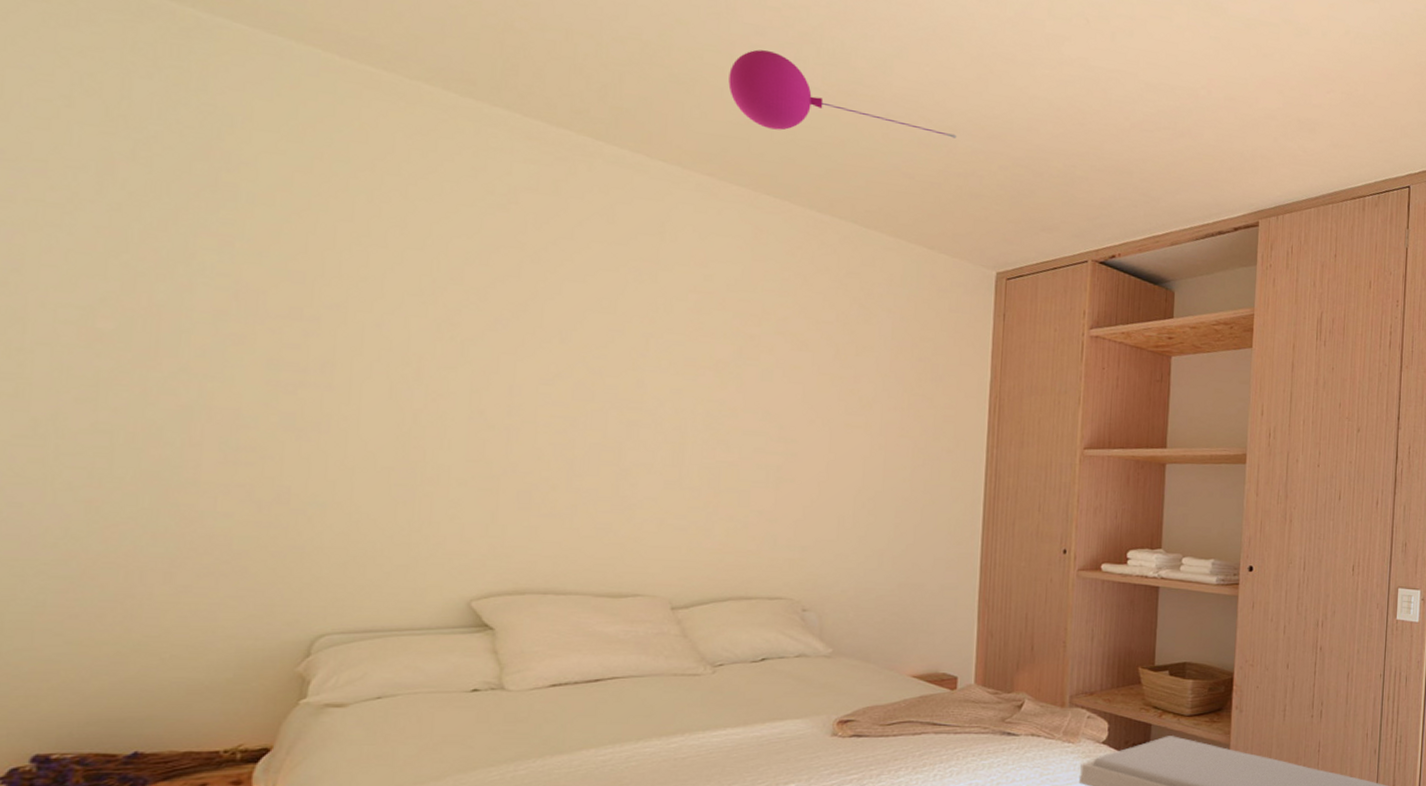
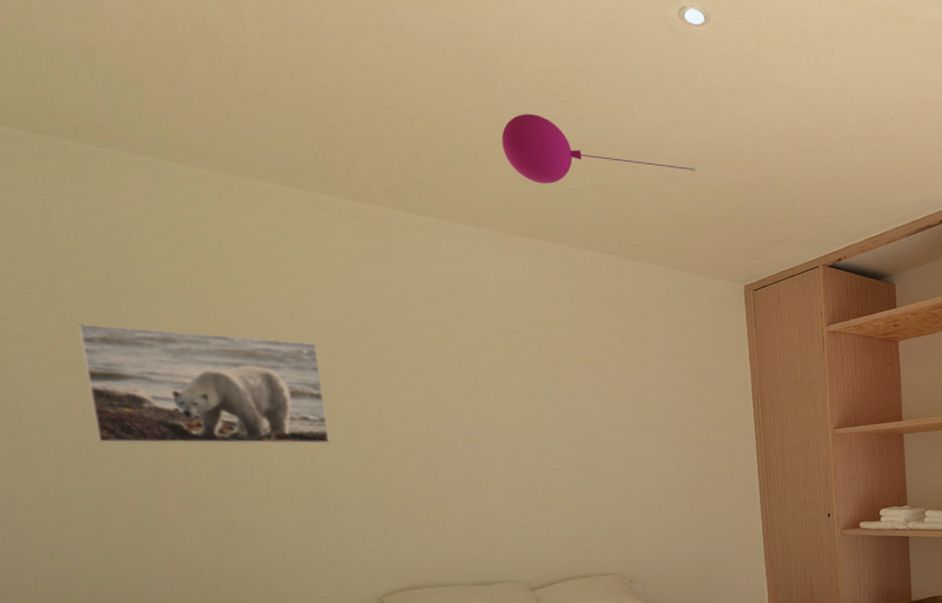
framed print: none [127,219,448,401] -> present [78,324,330,445]

